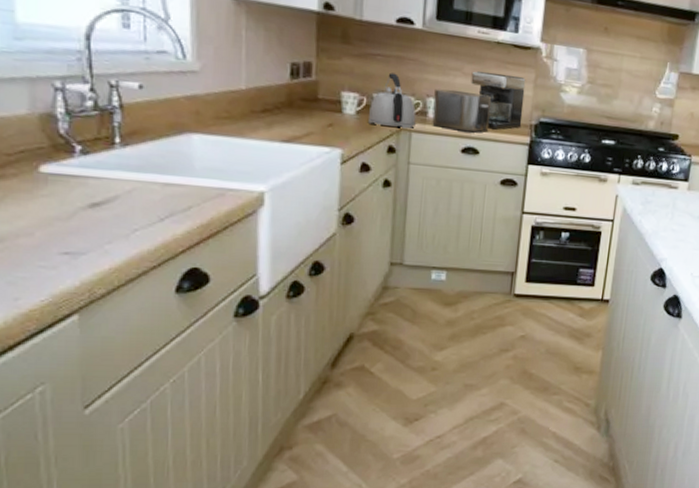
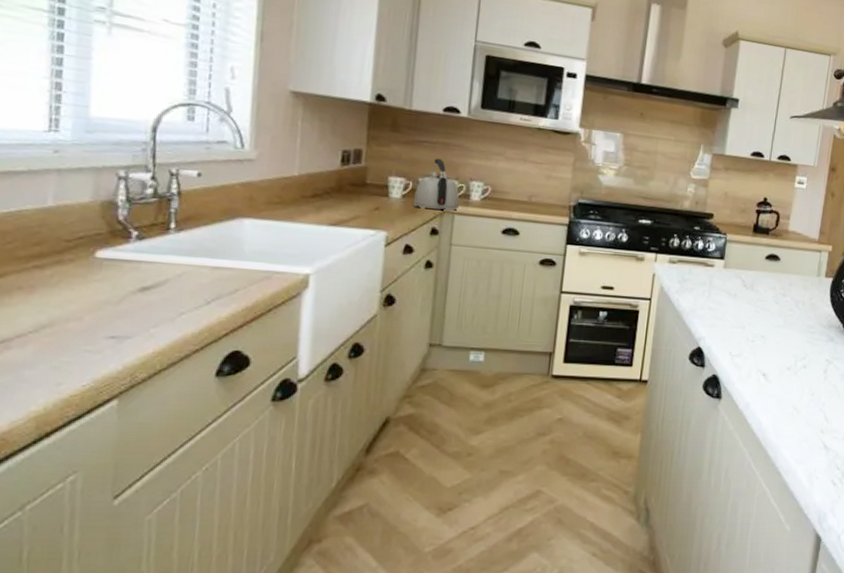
toaster: present [432,88,492,133] -> none [474,172,533,215]
coffee maker: present [471,71,526,130] -> none [512,155,565,211]

